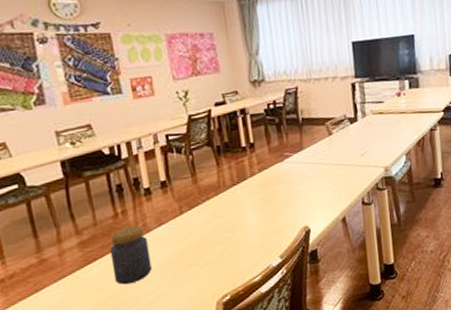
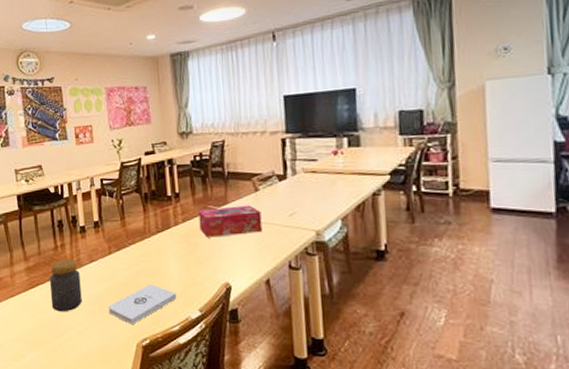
notepad: none [182,238,257,284] -> present [108,284,177,325]
tissue box: none [274,149,337,185] -> present [198,205,263,238]

